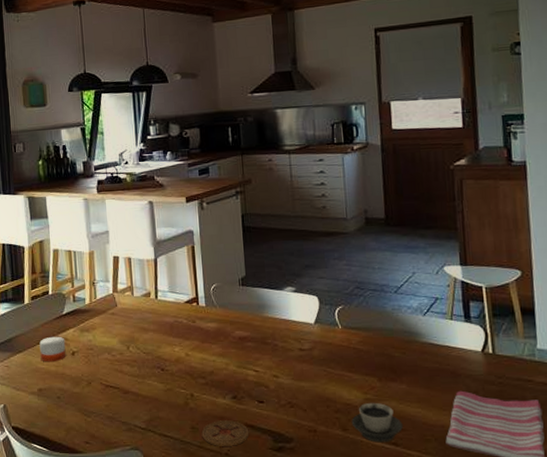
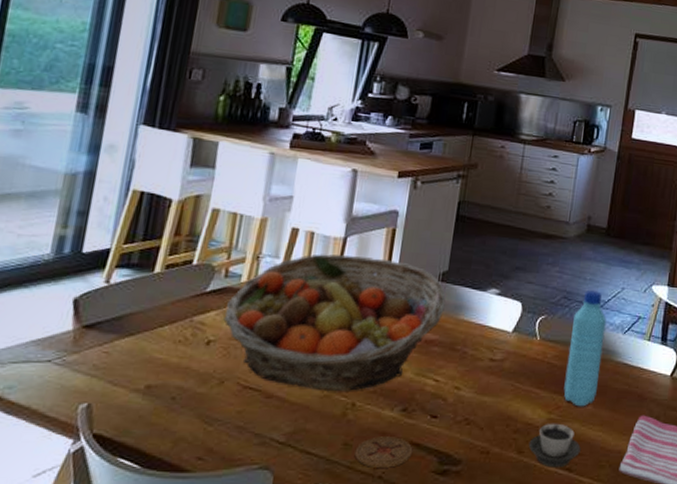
candle: present [39,336,66,362] -> none [159,318,201,352]
fruit basket: none [79,272,250,386] -> present [223,254,446,392]
water bottle: none [370,278,408,386] -> present [564,290,607,407]

